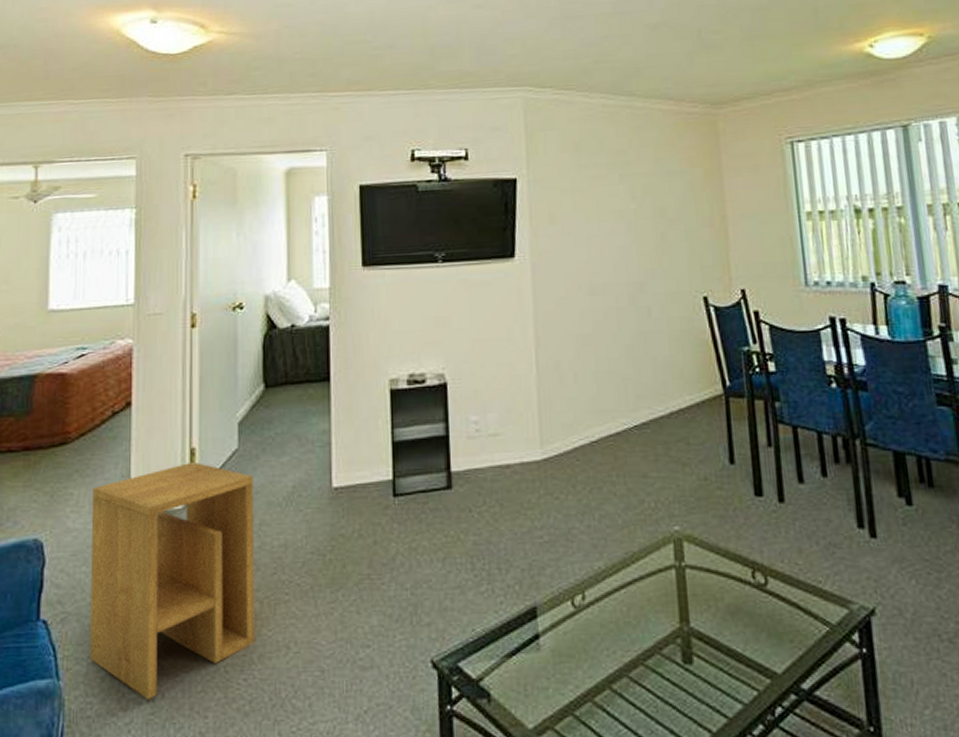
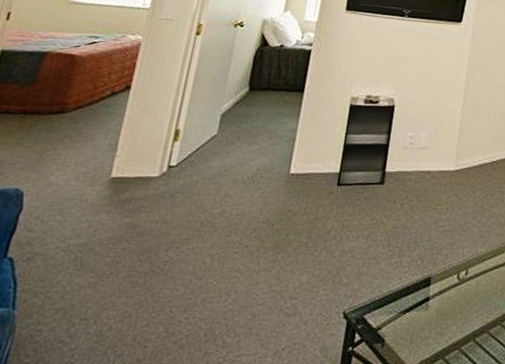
side table: present [90,461,255,699] -> none [48,140,226,330]

